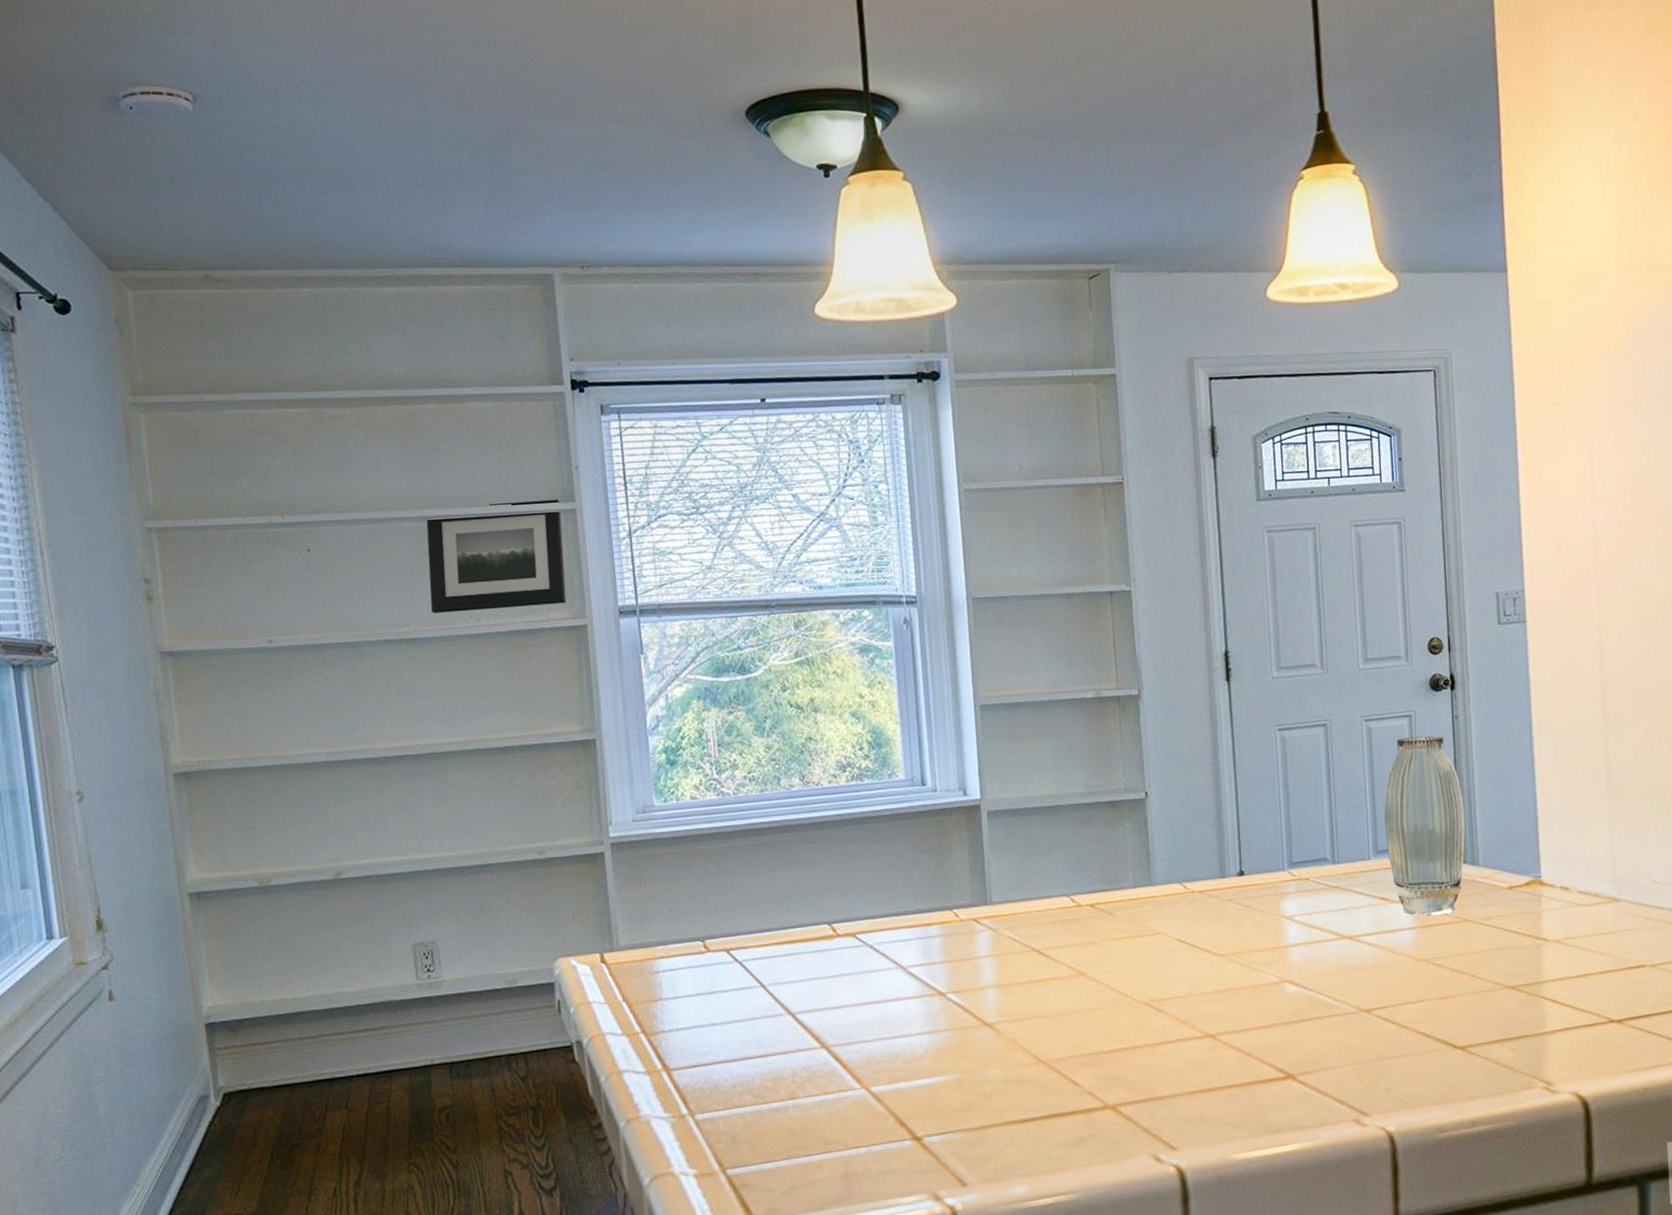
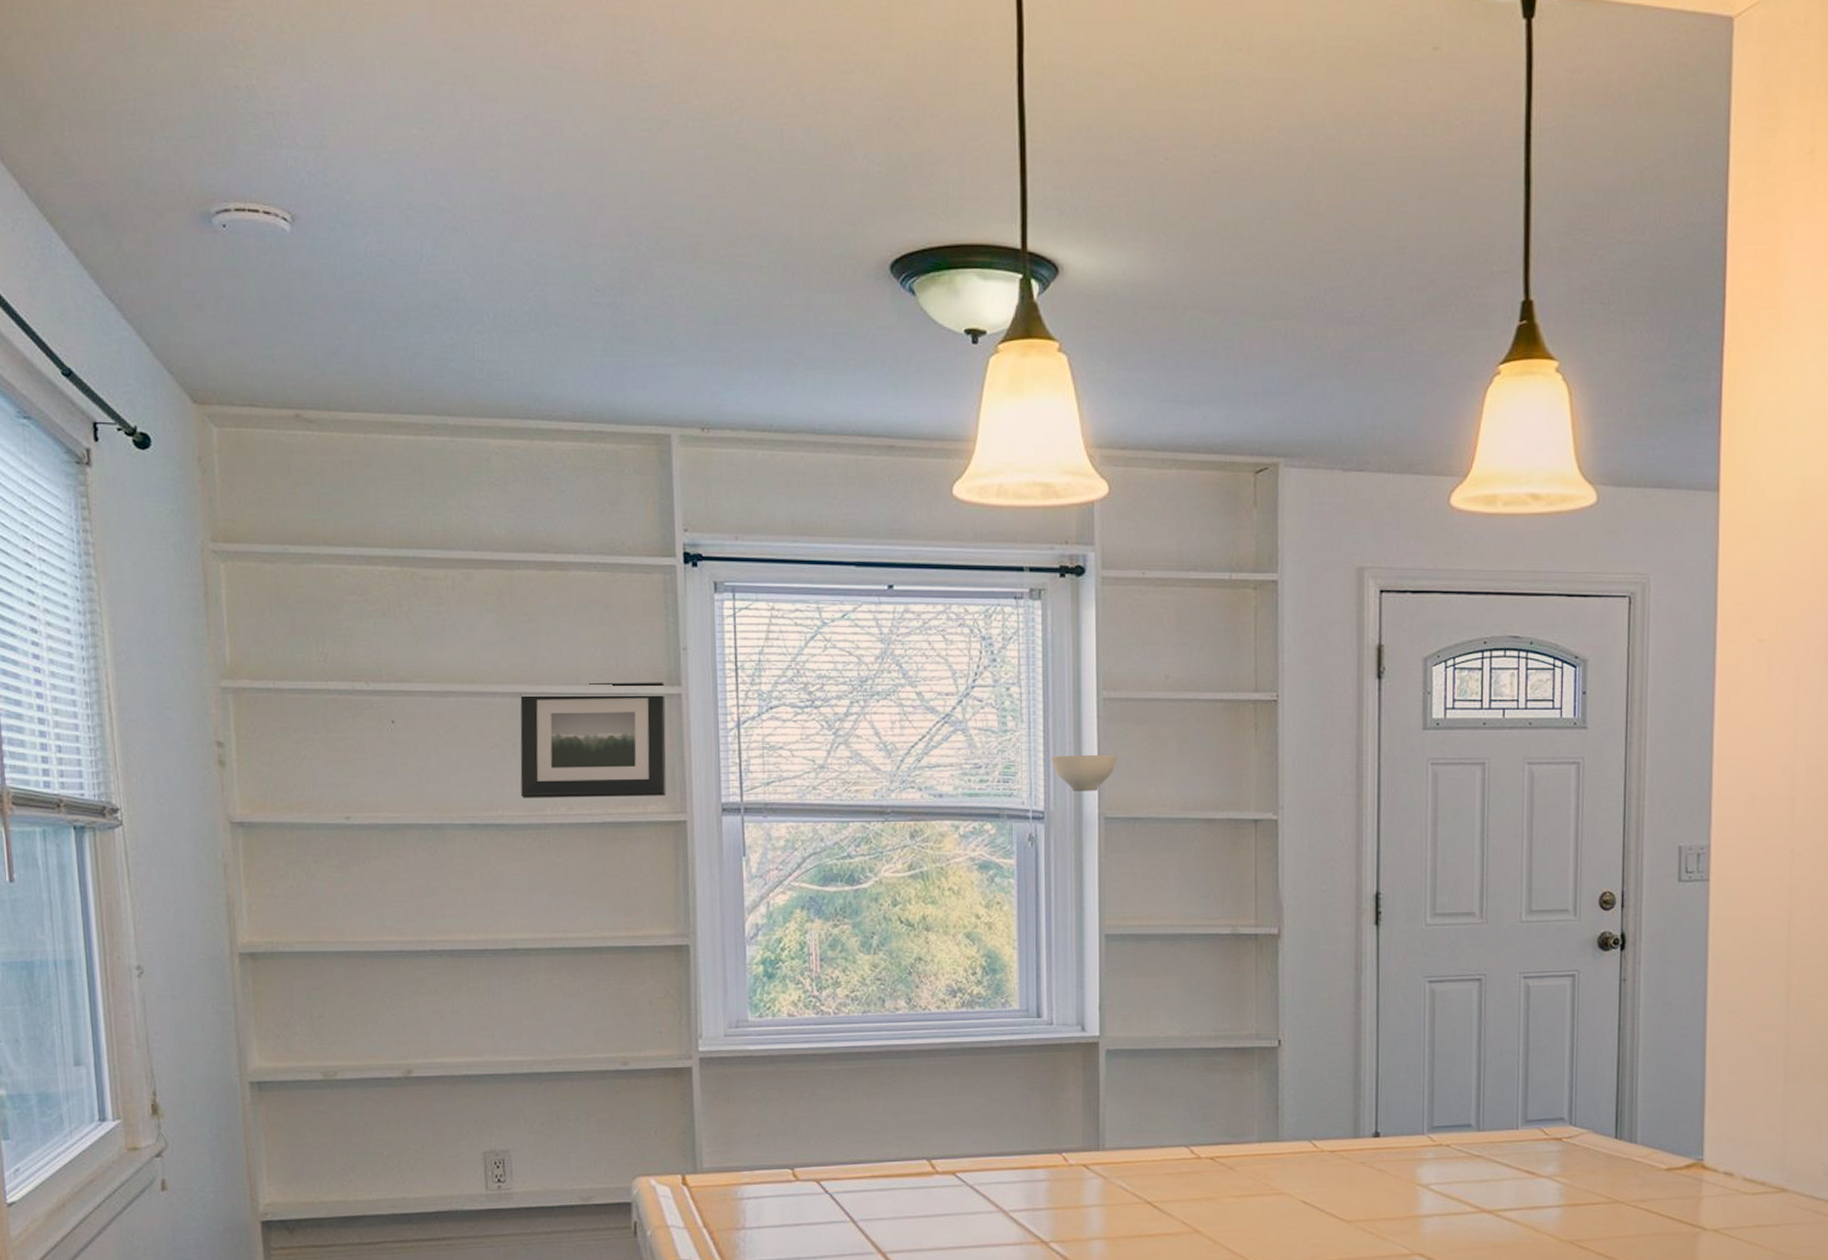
bowl: none [920,541,982,576] -> present [1051,755,1119,791]
vase: present [1384,736,1465,915] -> none [1537,998,1625,1193]

